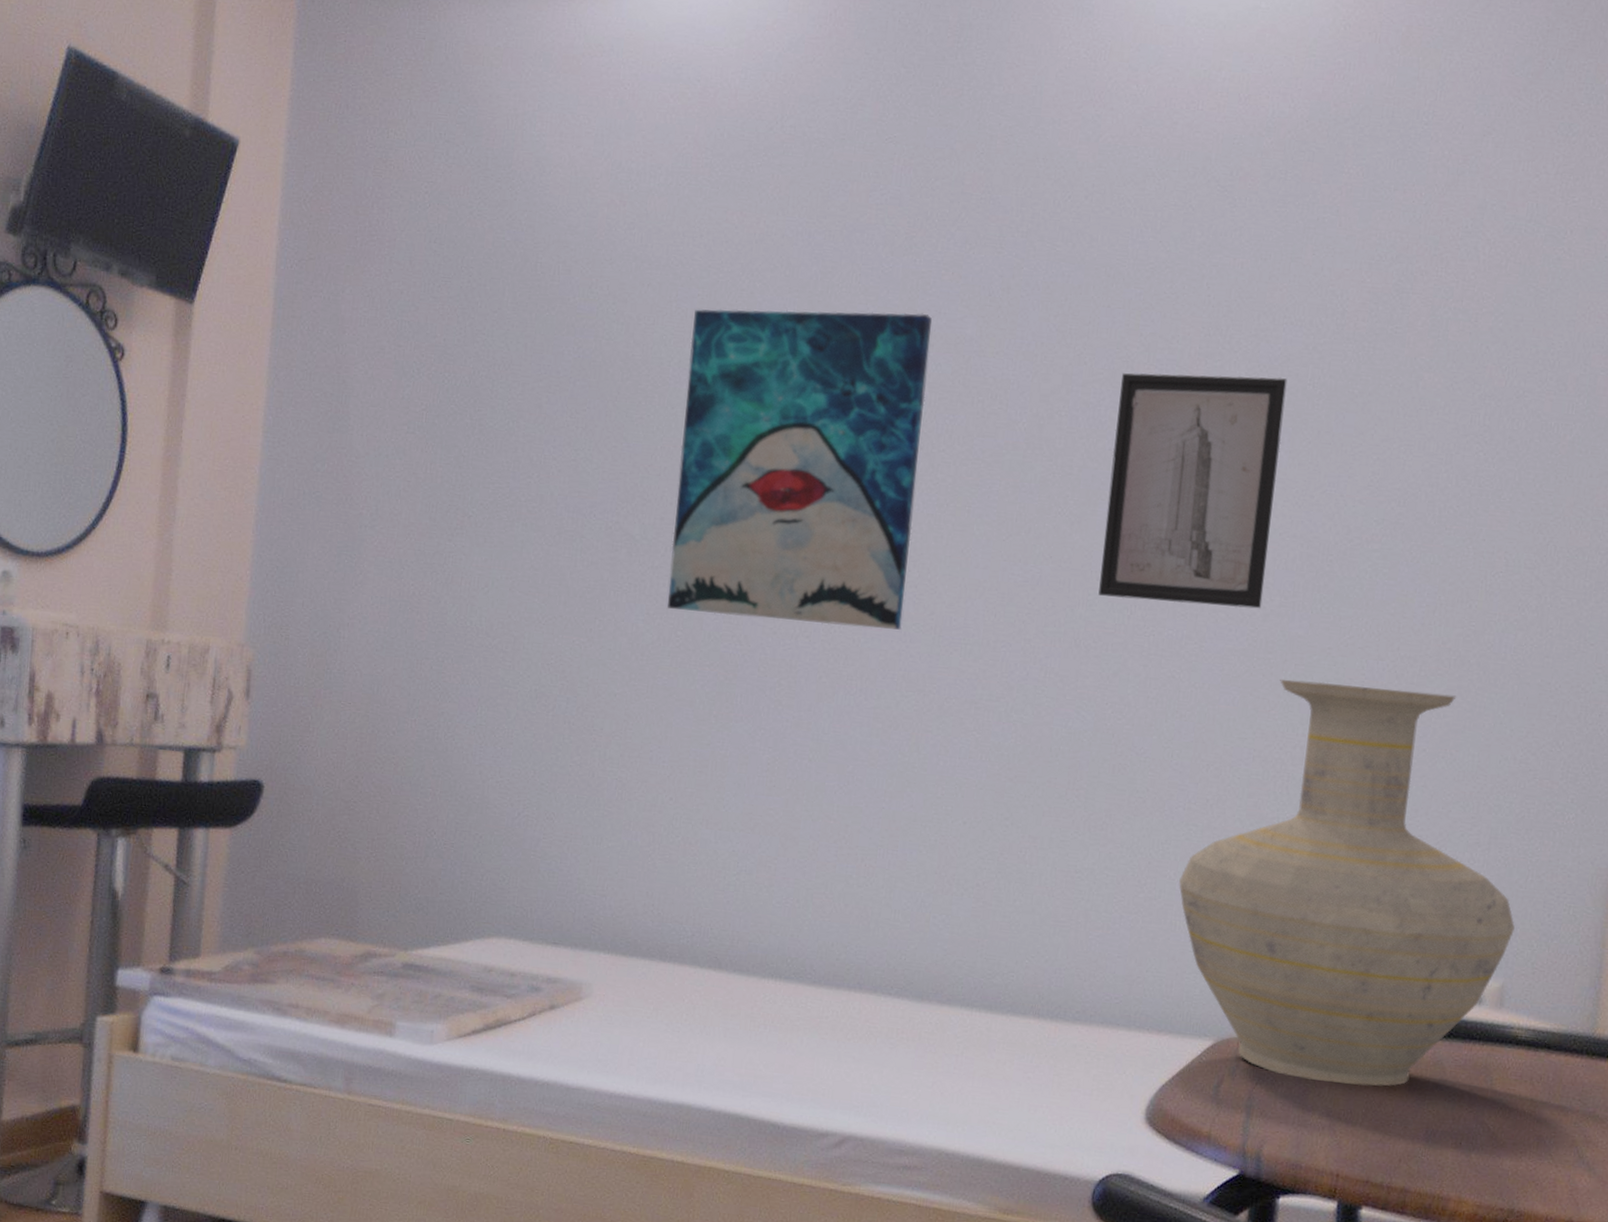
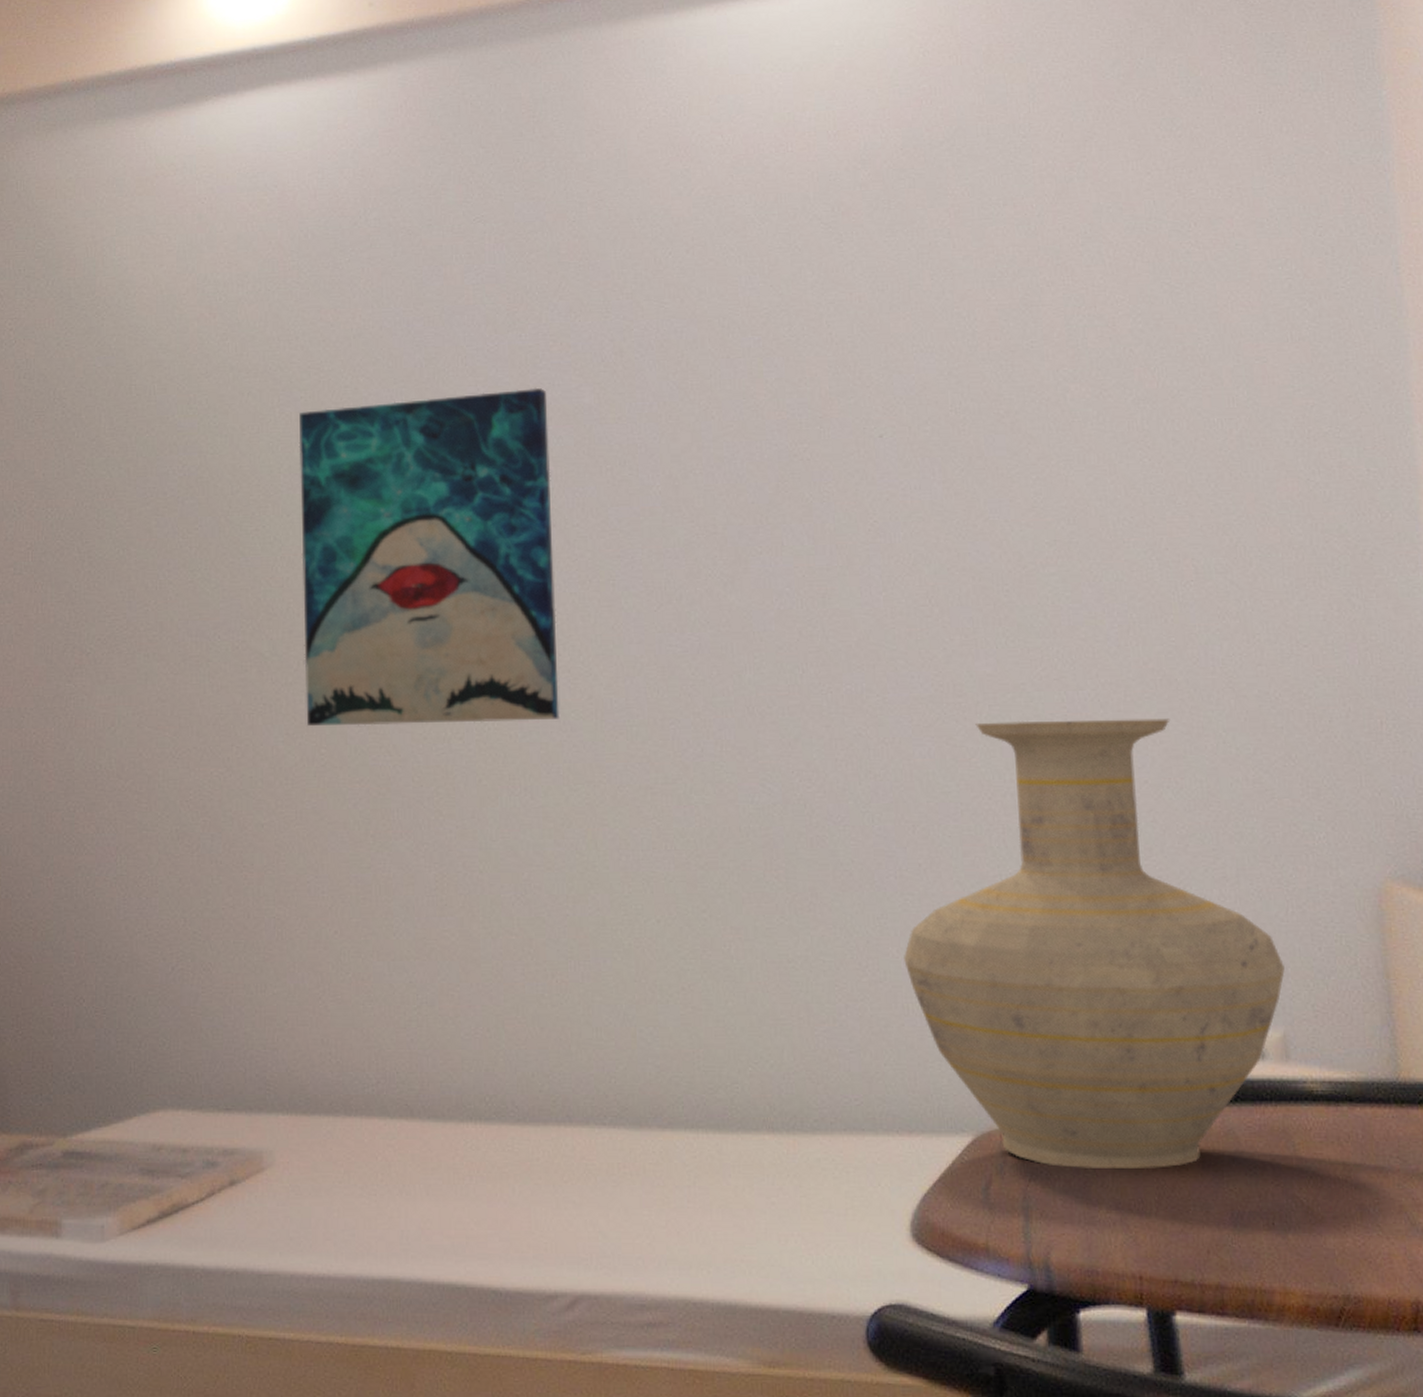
wall art: present [1098,372,1288,609] -> none [753,406,942,658]

